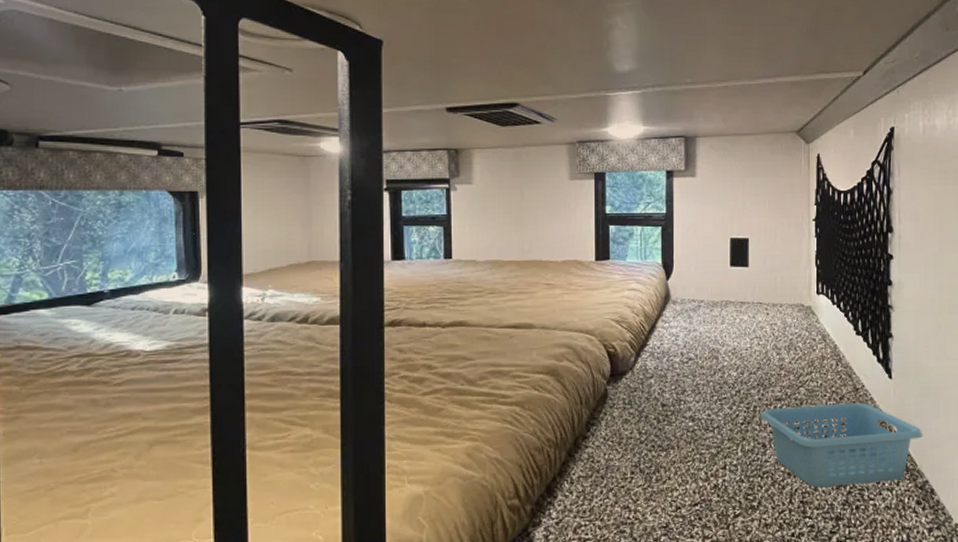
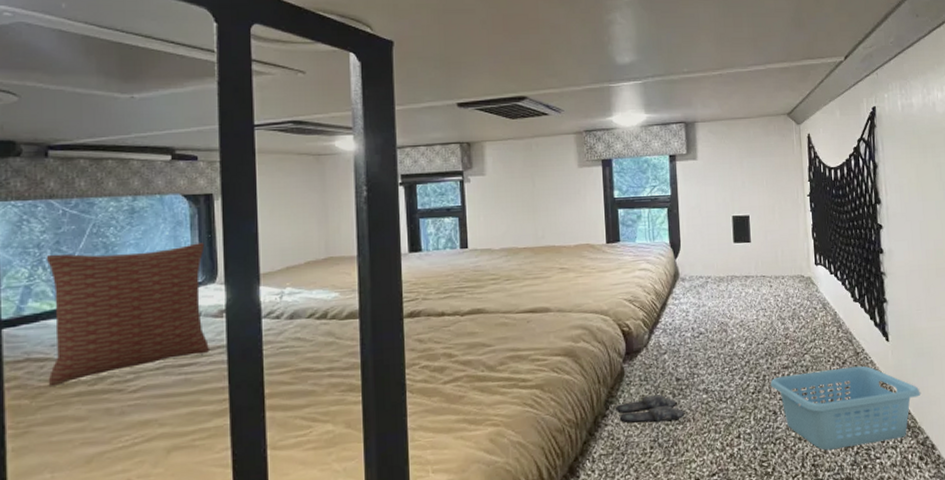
pillow: none [36,240,191,374] -> present [46,243,209,386]
slippers: none [596,419,668,448] -> present [614,395,684,423]

